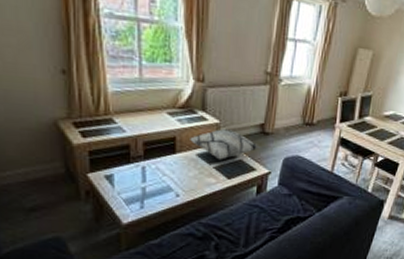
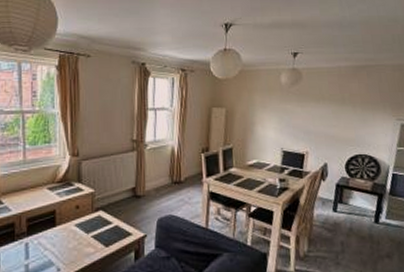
decorative pillow: present [190,129,261,160] -> none [68,197,135,228]

